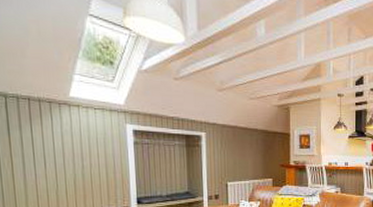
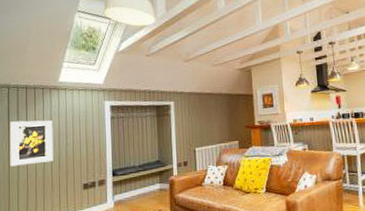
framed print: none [10,136,68,186] -> present [9,120,53,167]

